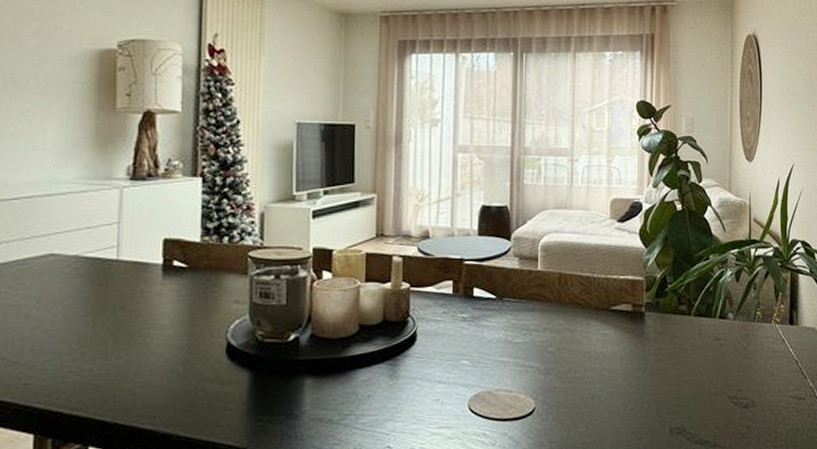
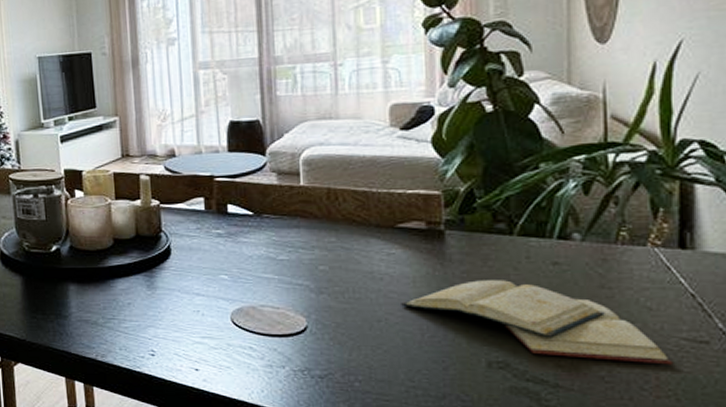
diary: none [610,355,785,420] -> present [401,280,674,365]

